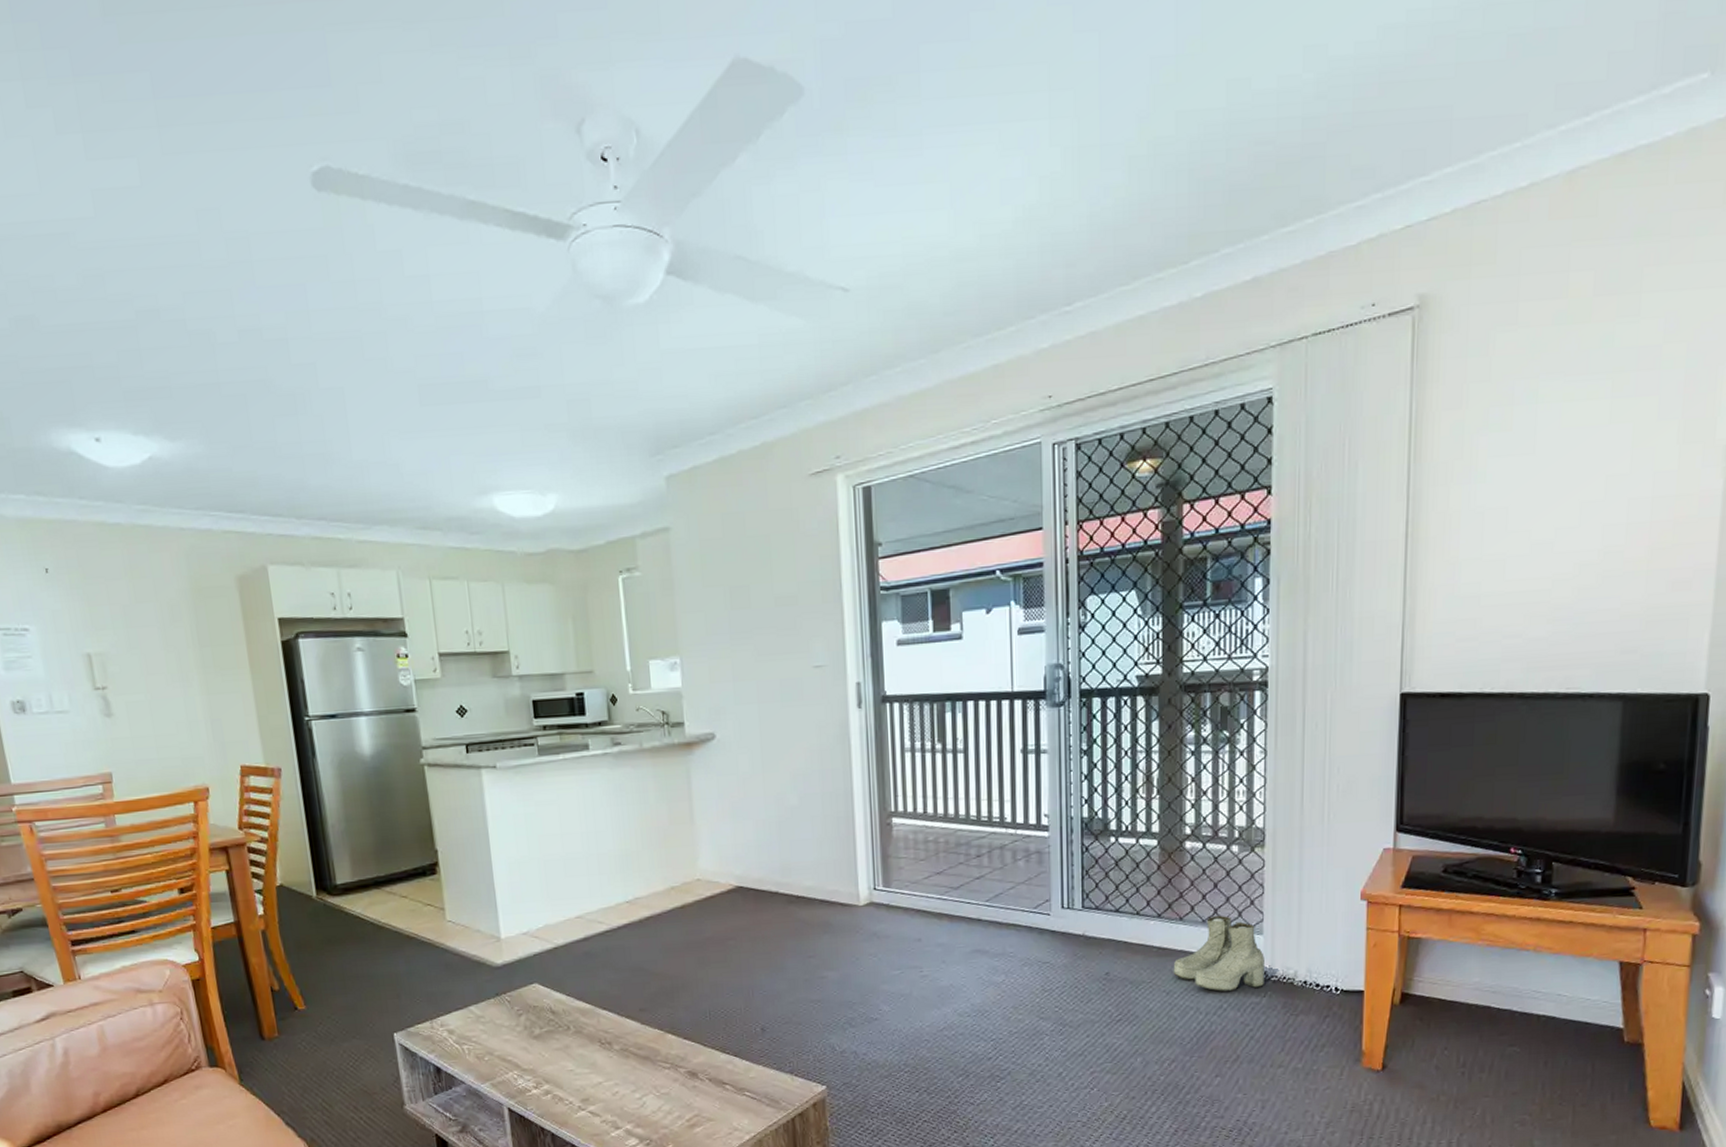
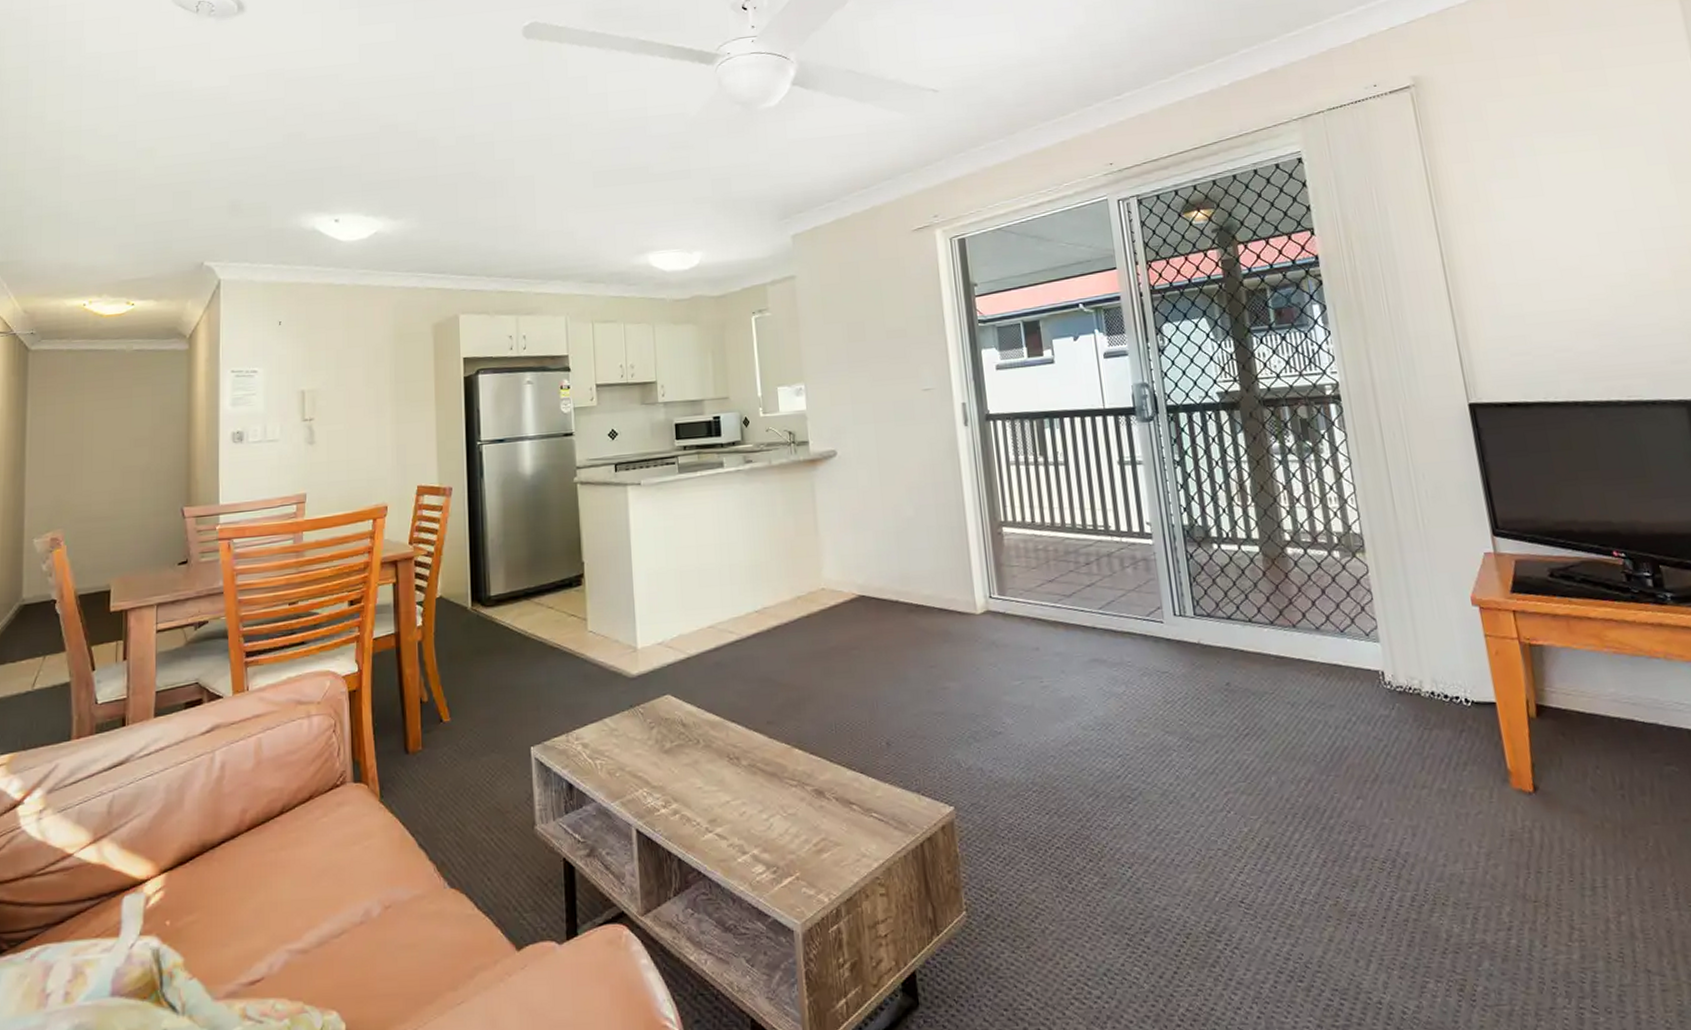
boots: present [1173,916,1264,991] -> none [1294,623,1390,703]

